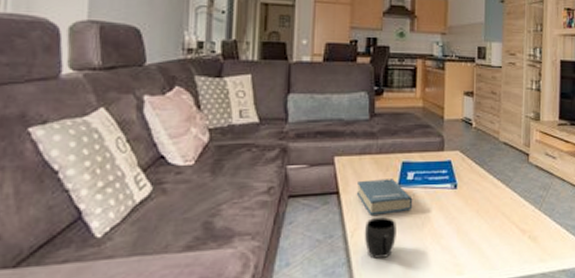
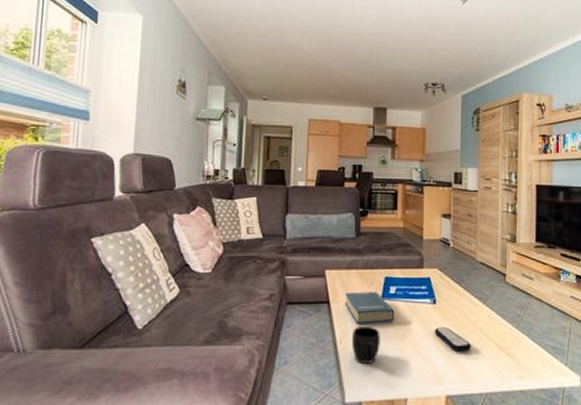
remote control: none [454,213,493,238] -> present [434,327,471,351]

